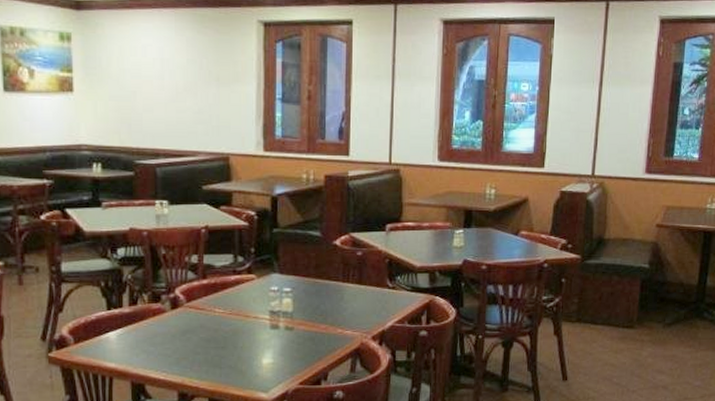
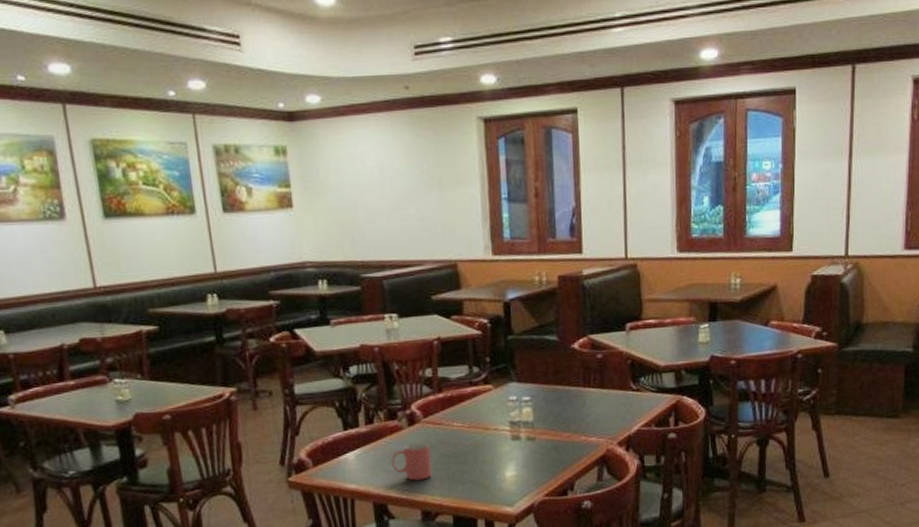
mug: none [152,325,192,363] -> present [391,442,433,481]

